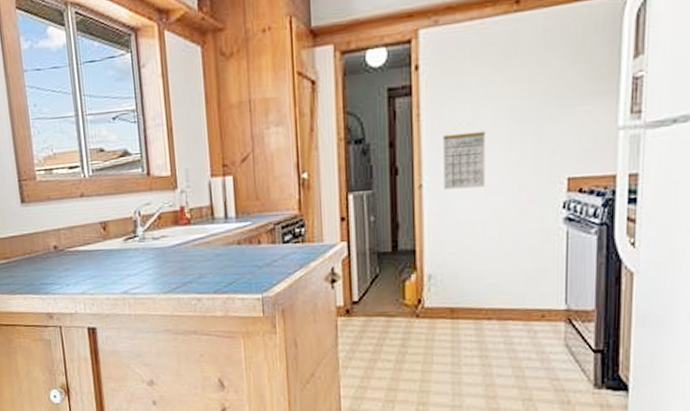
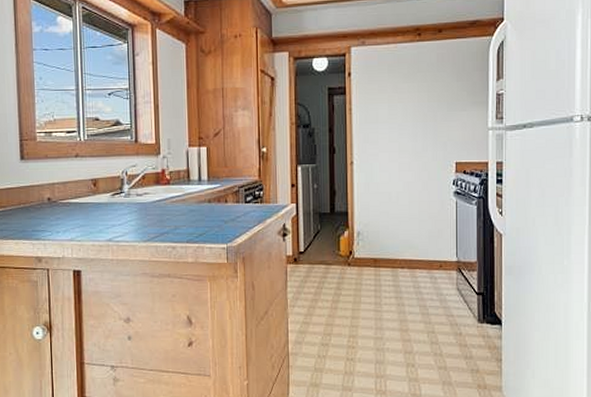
calendar: present [443,131,487,190] -> none [369,124,399,167]

